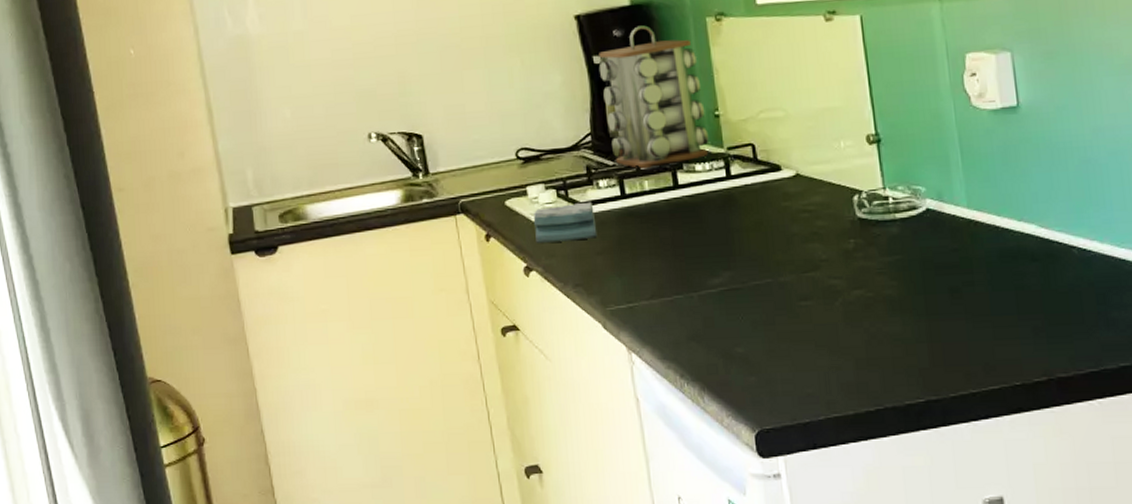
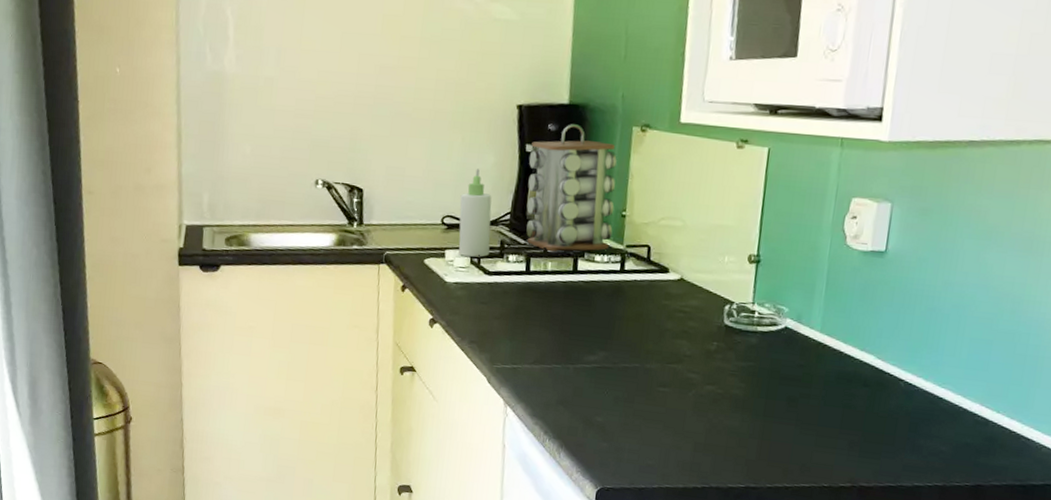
bottle: none [531,91,576,190] -> present [458,169,492,257]
sponge: present [533,201,597,243] -> none [444,271,500,304]

